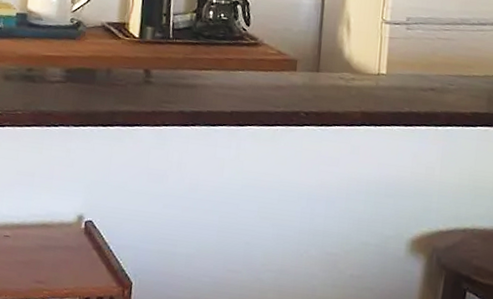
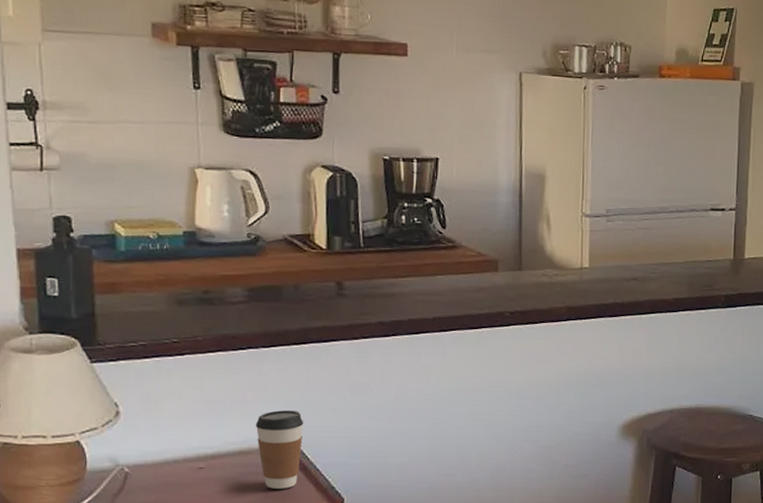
coffee cup: none [59,188,103,266] -> present [255,409,304,489]

